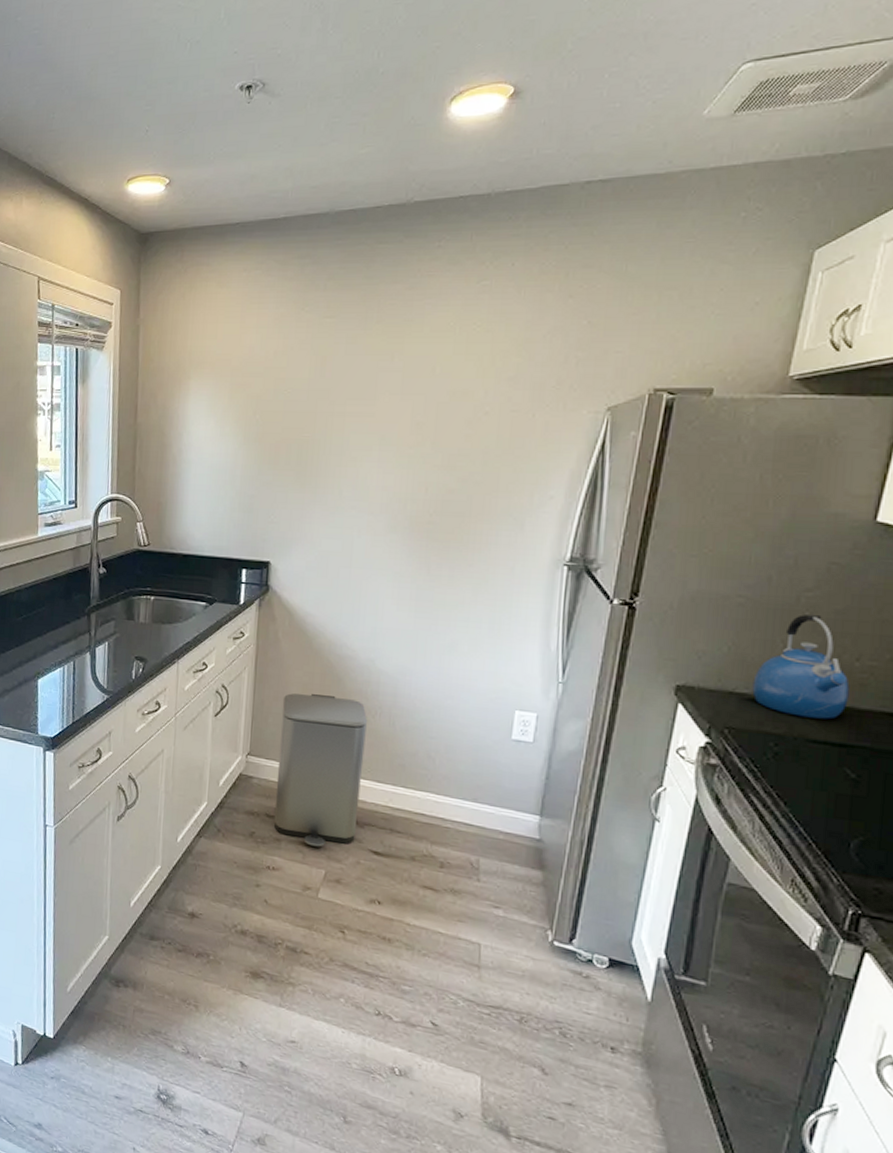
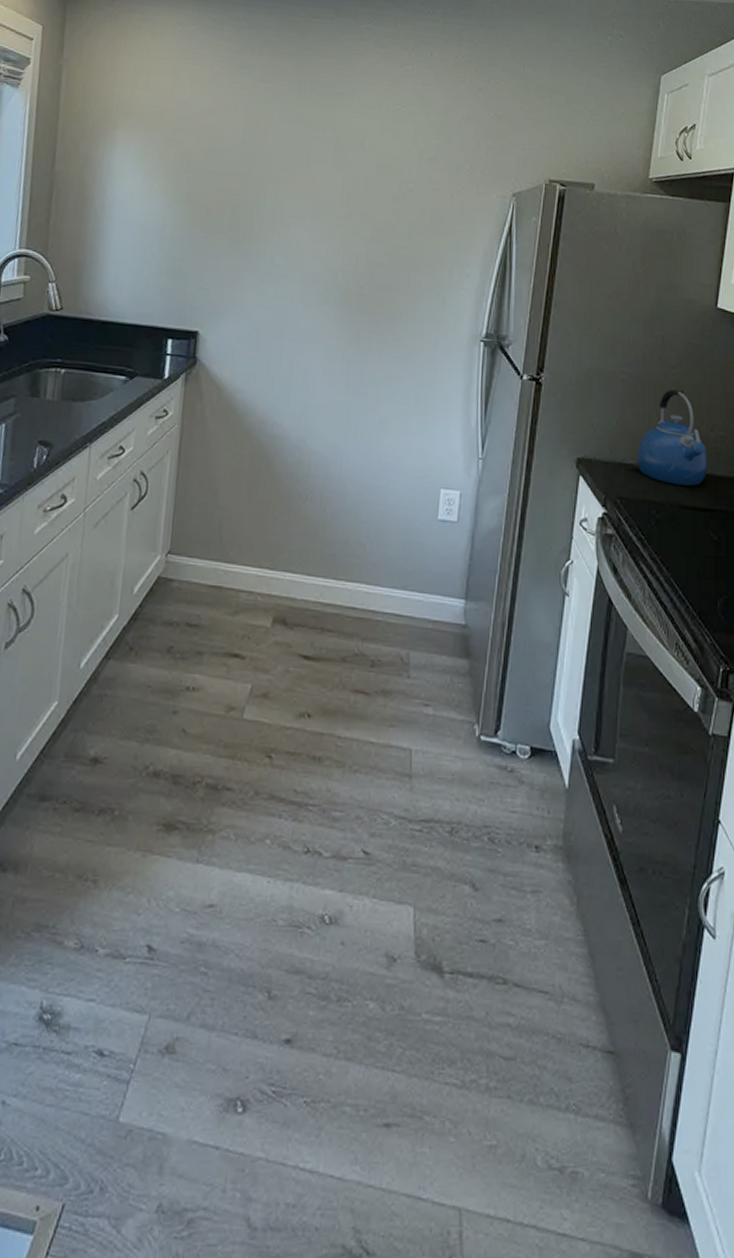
pedal bin: present [273,693,368,847] -> none [195,479,299,657]

